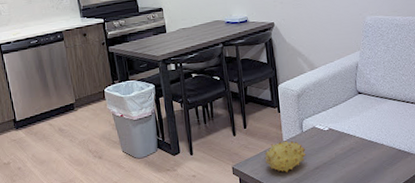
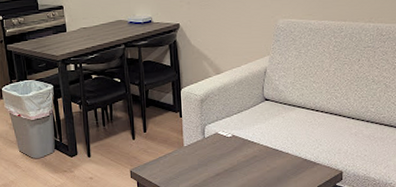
fruit: present [264,140,307,173] -> none [163,146,207,179]

